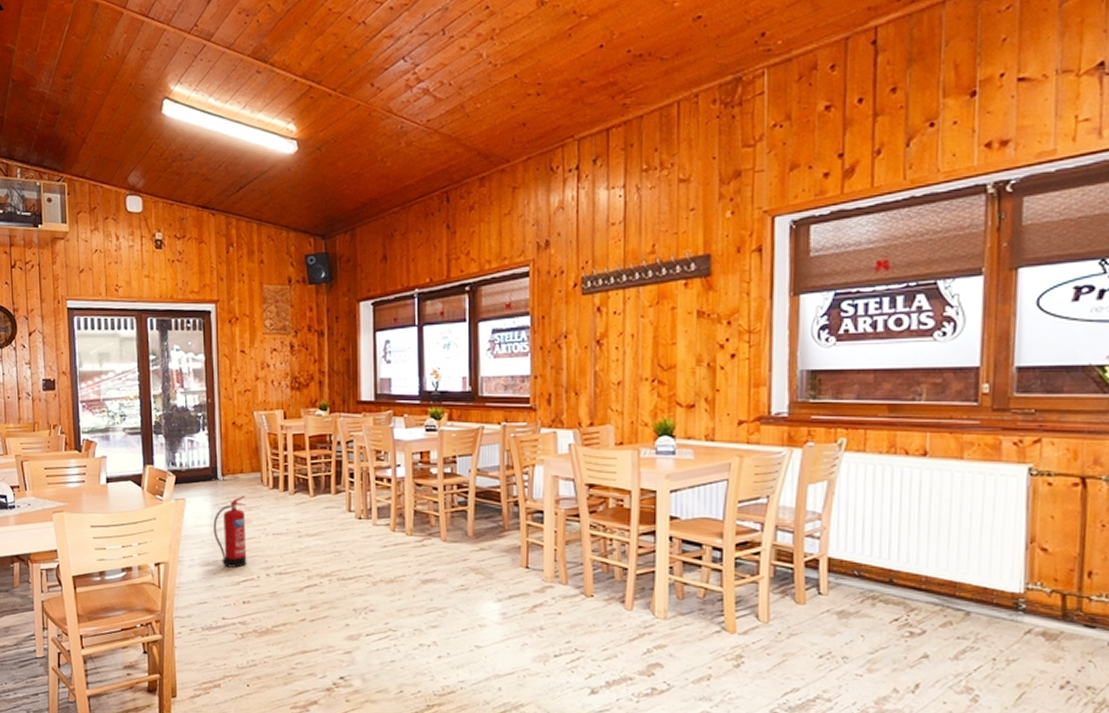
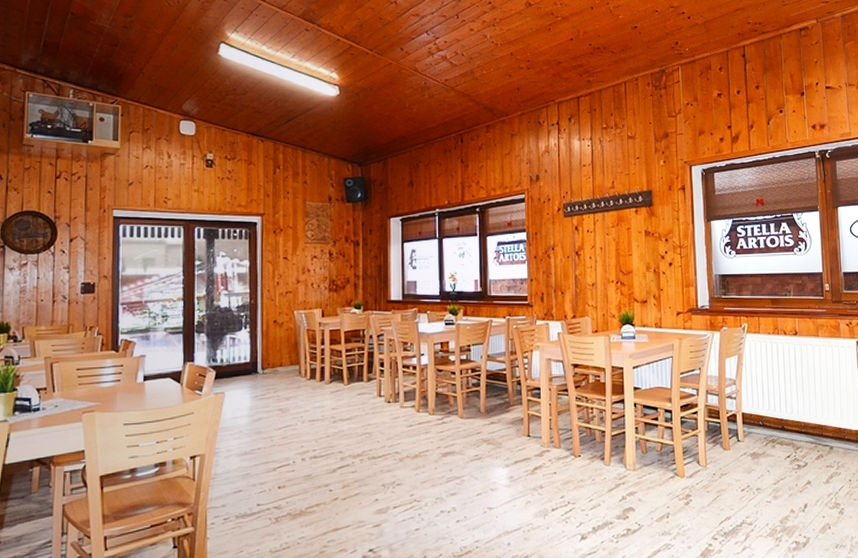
fire extinguisher: present [213,496,247,568] -> none [251,387,284,455]

